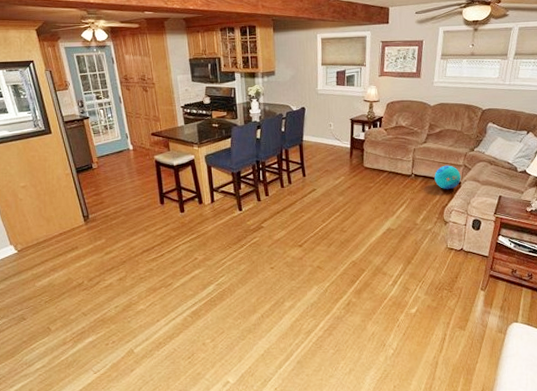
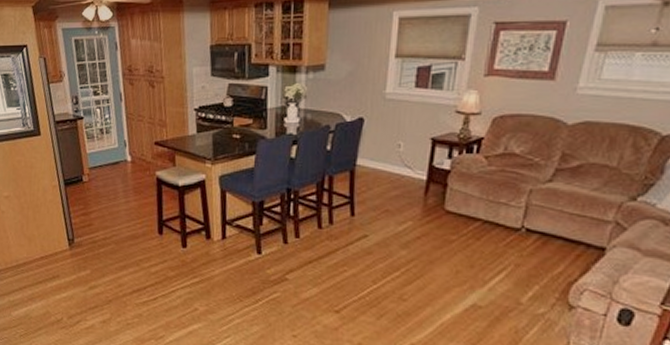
decorative ball: present [434,165,461,190] -> none [559,219,608,258]

